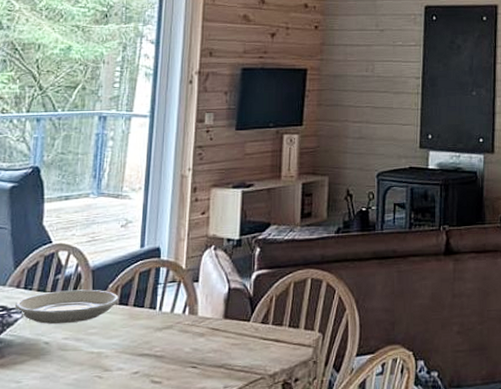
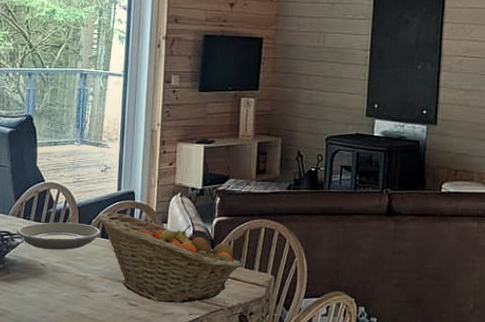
fruit basket: none [117,273,284,376] -> present [99,212,241,304]

